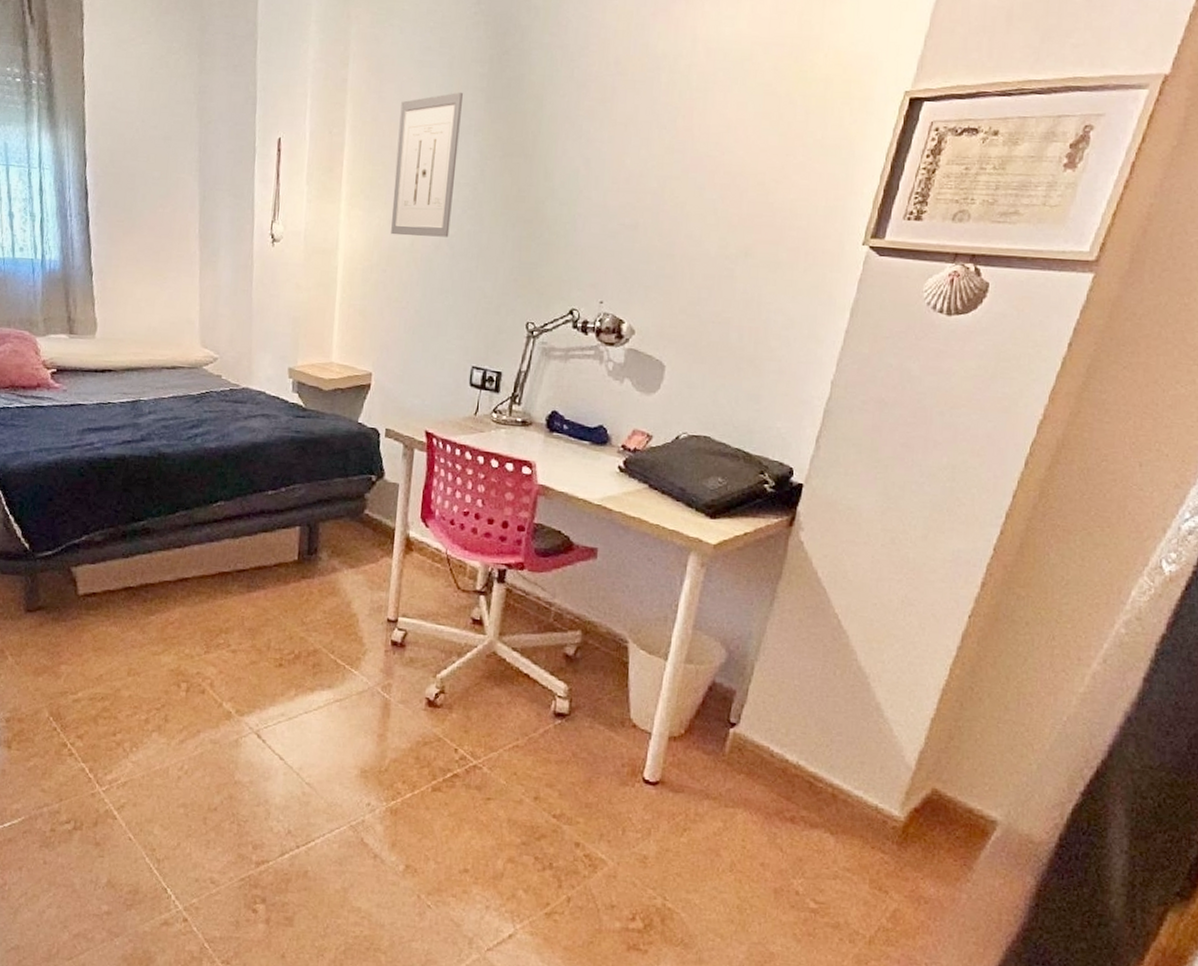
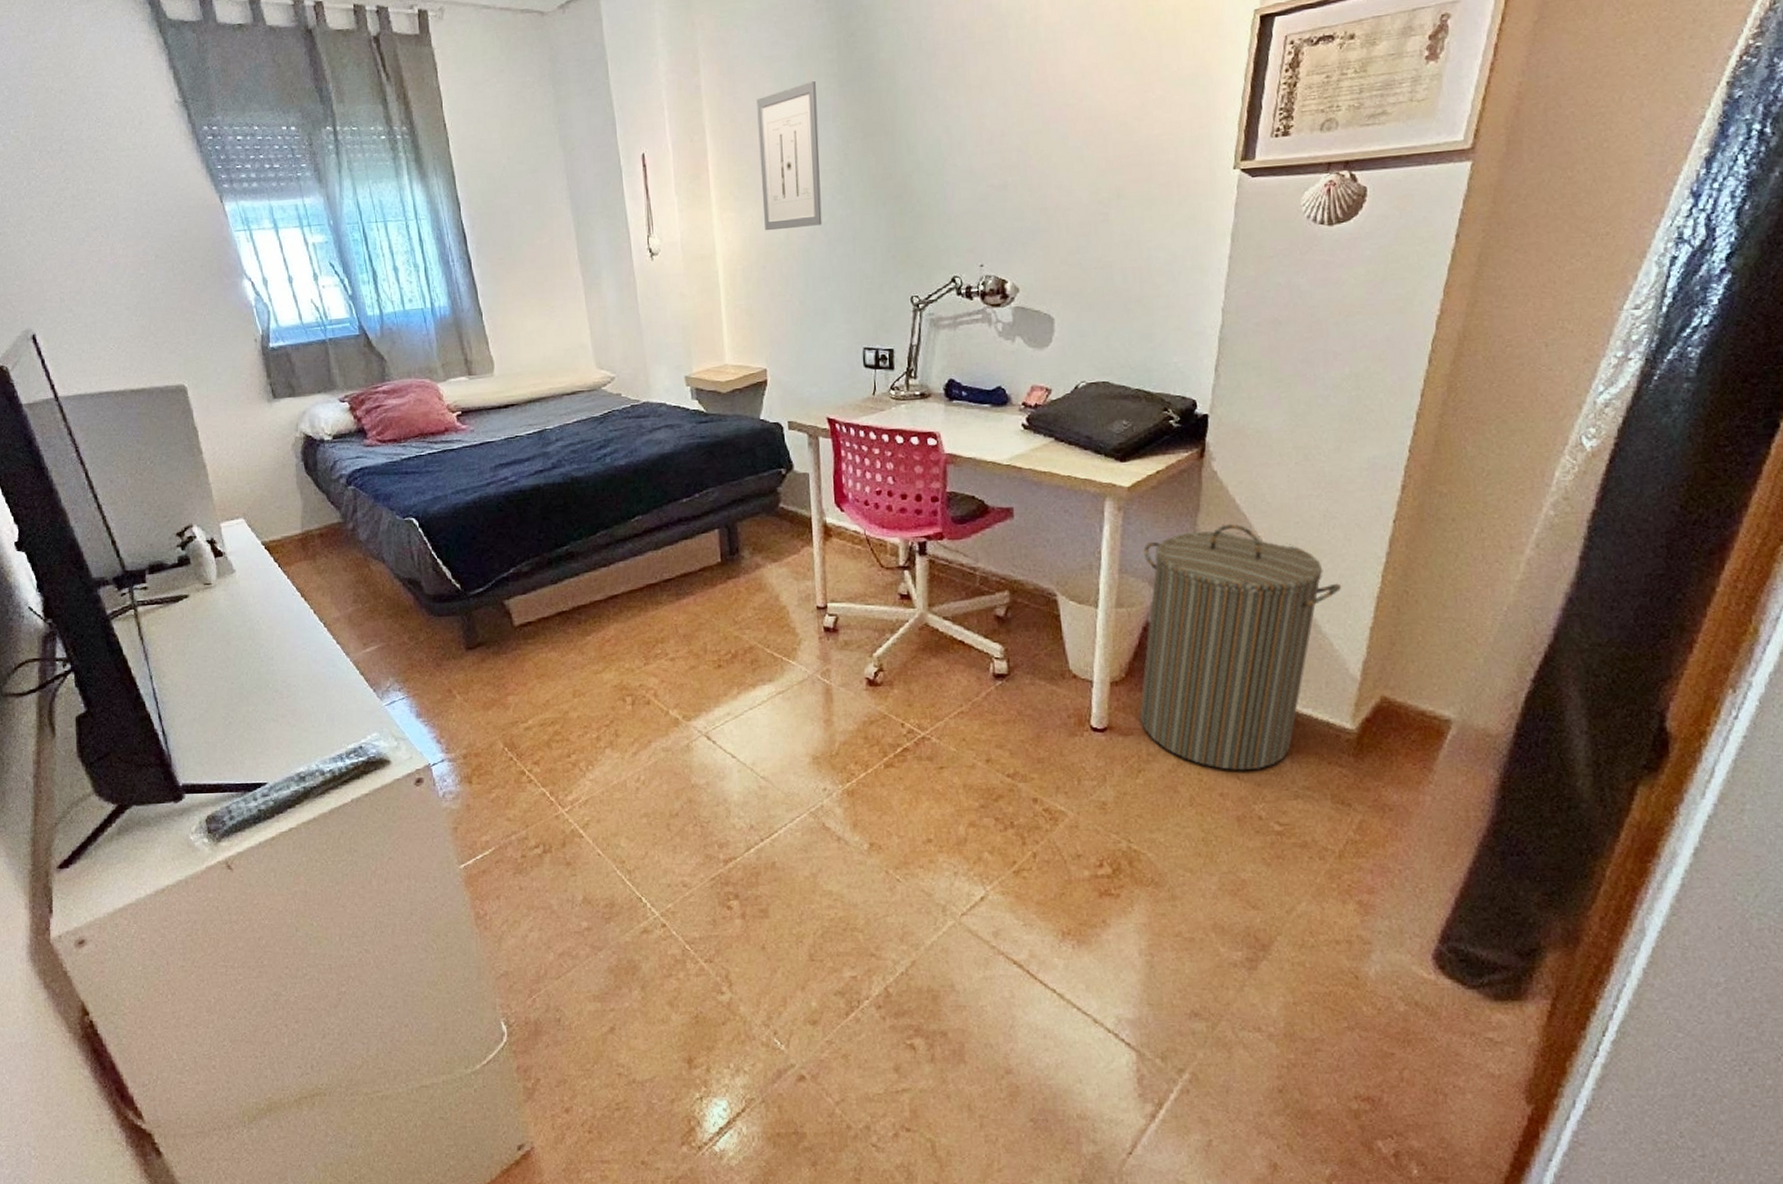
laundry hamper: none [692,595,910,844] -> present [1139,523,1342,771]

